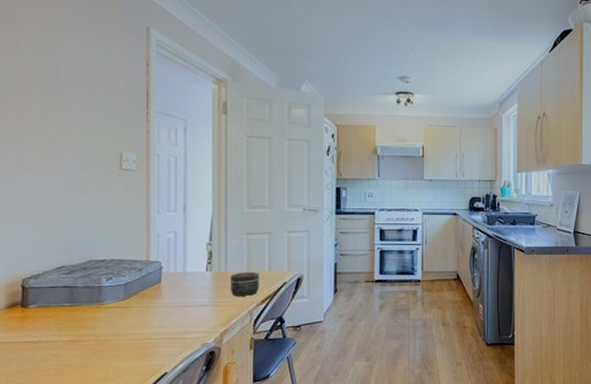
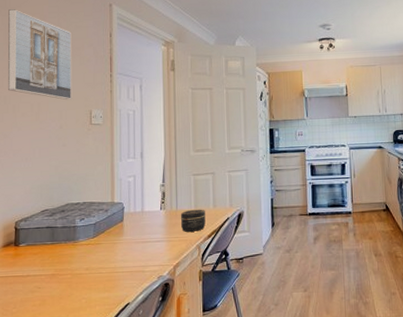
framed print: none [9,20,97,139] -> present [7,9,72,100]

